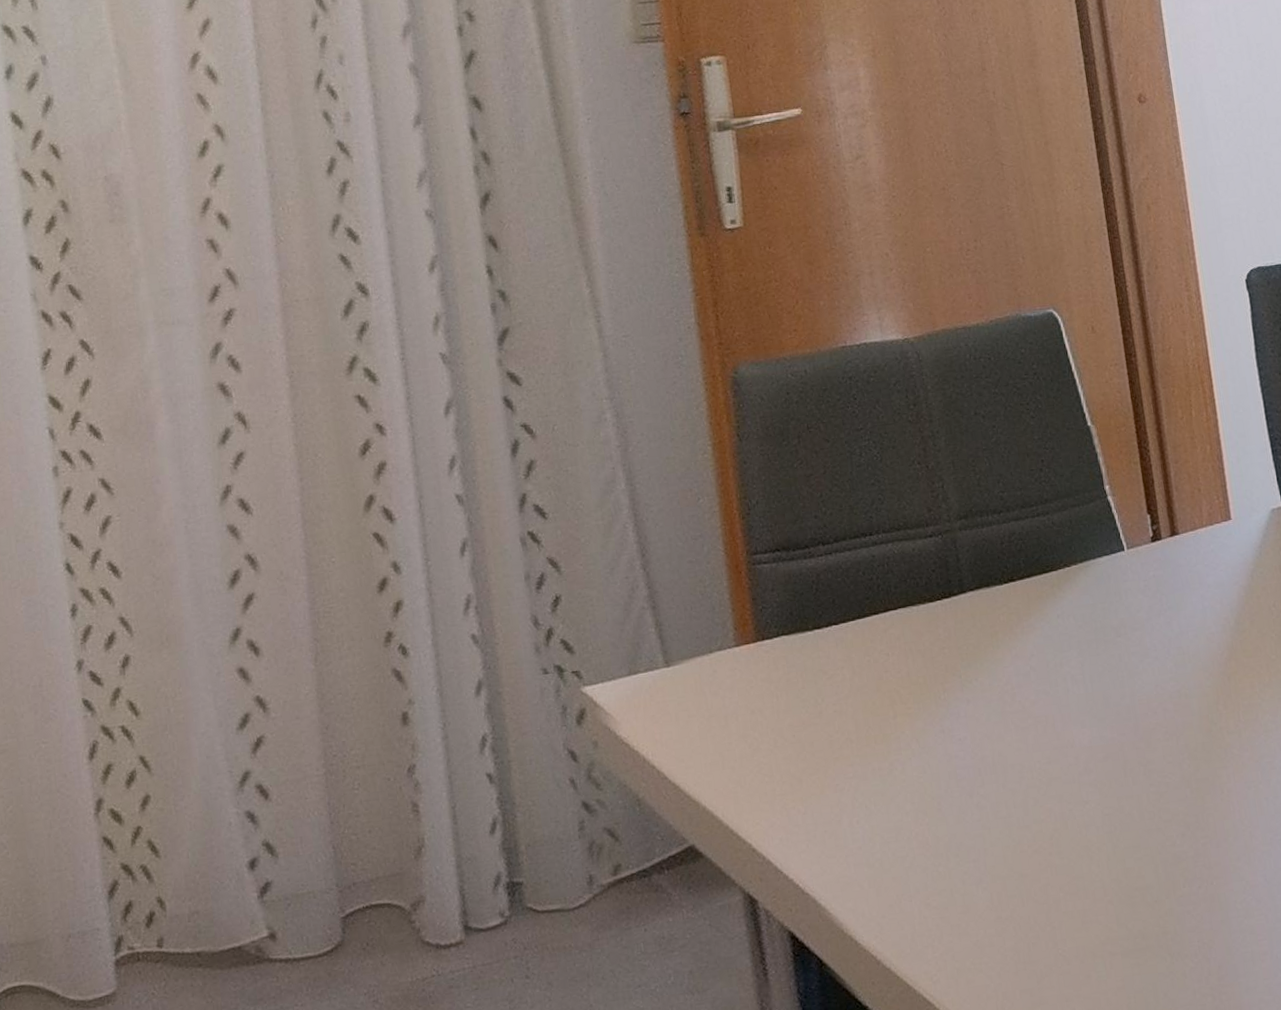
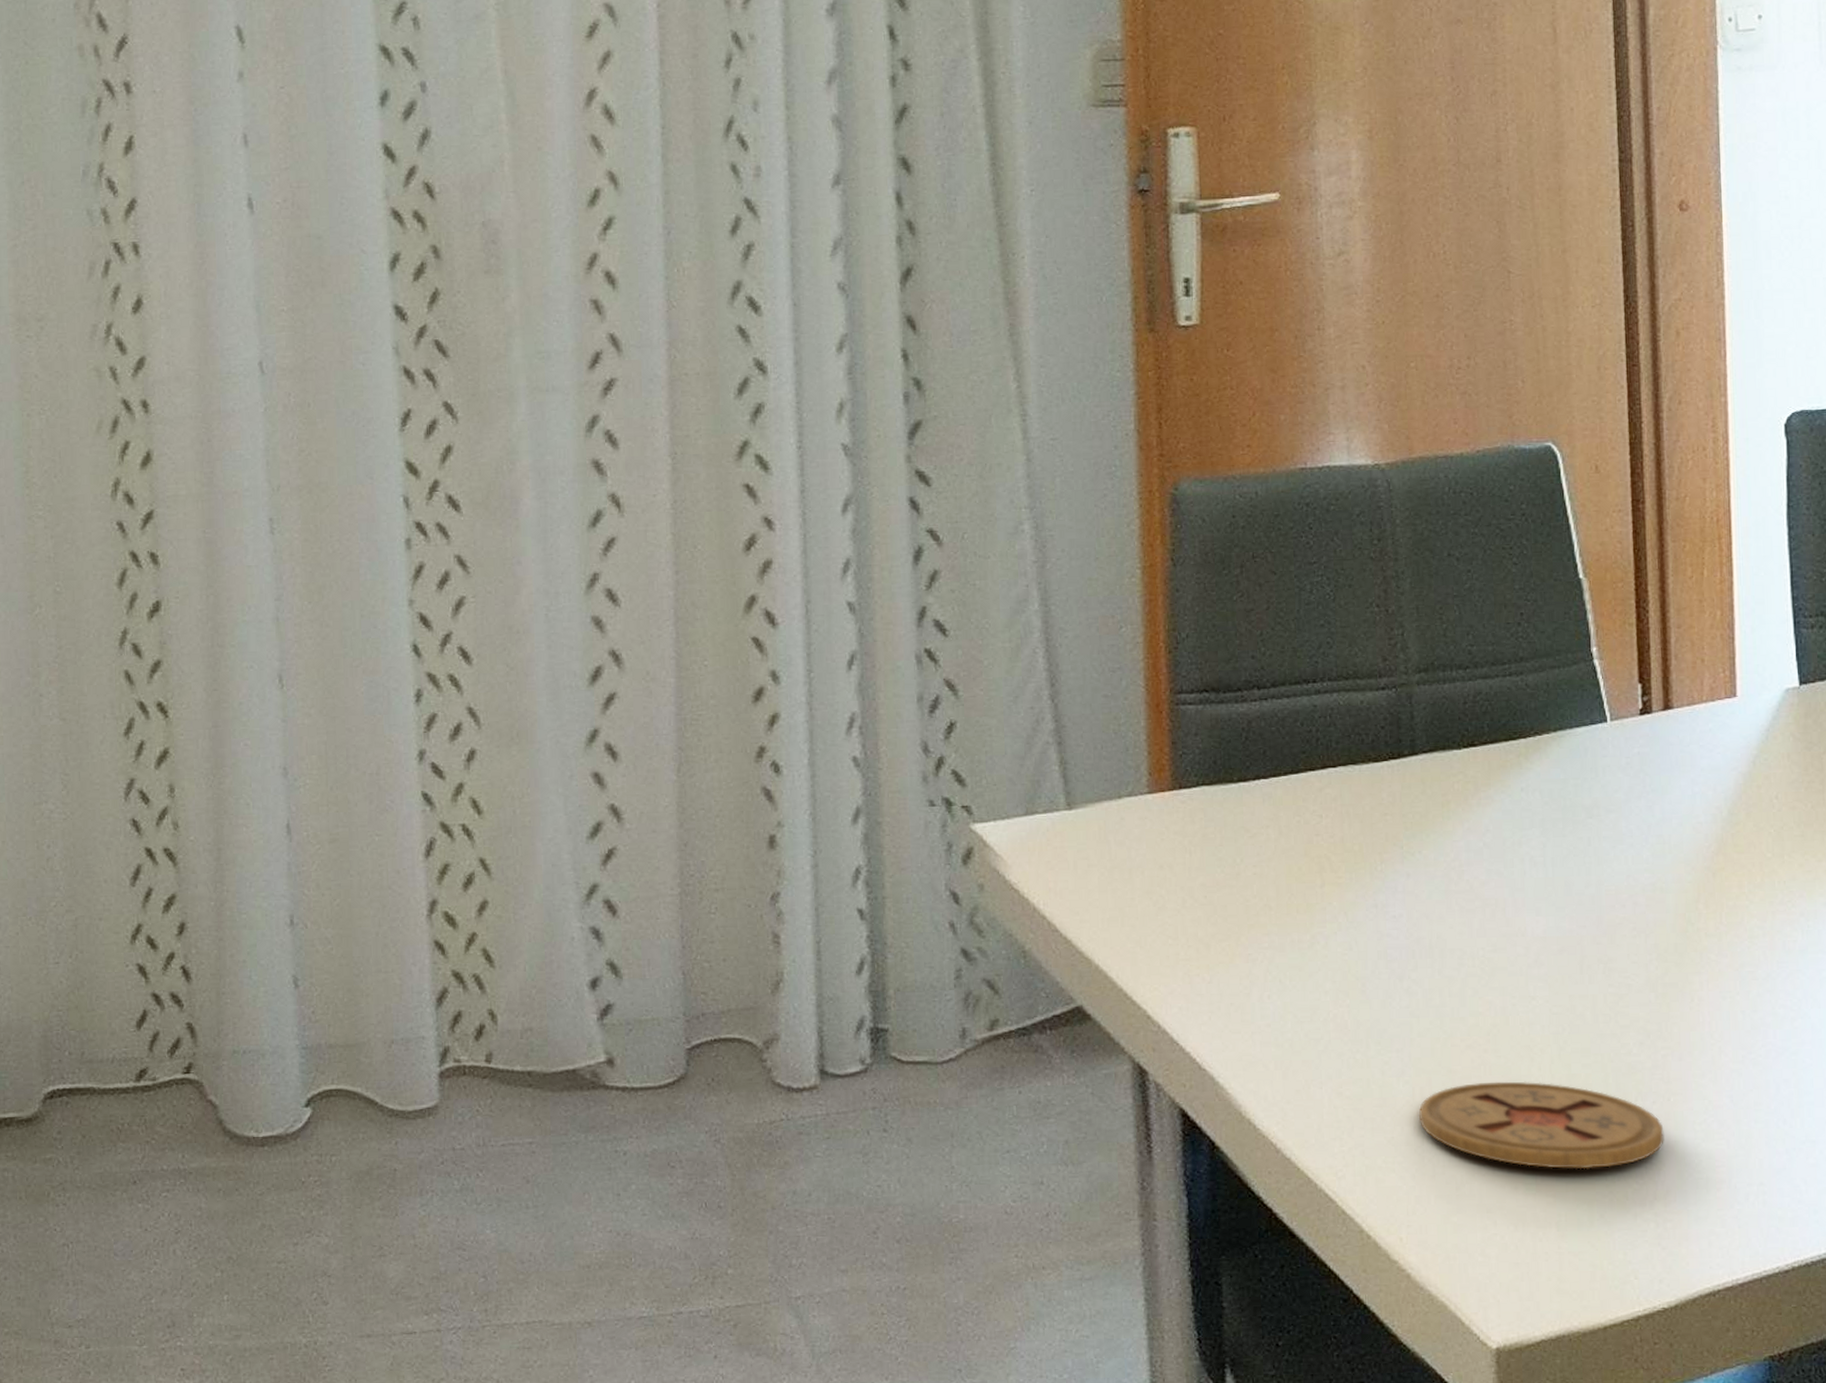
coaster: none [998,878,1212,956] -> present [1419,1081,1664,1170]

